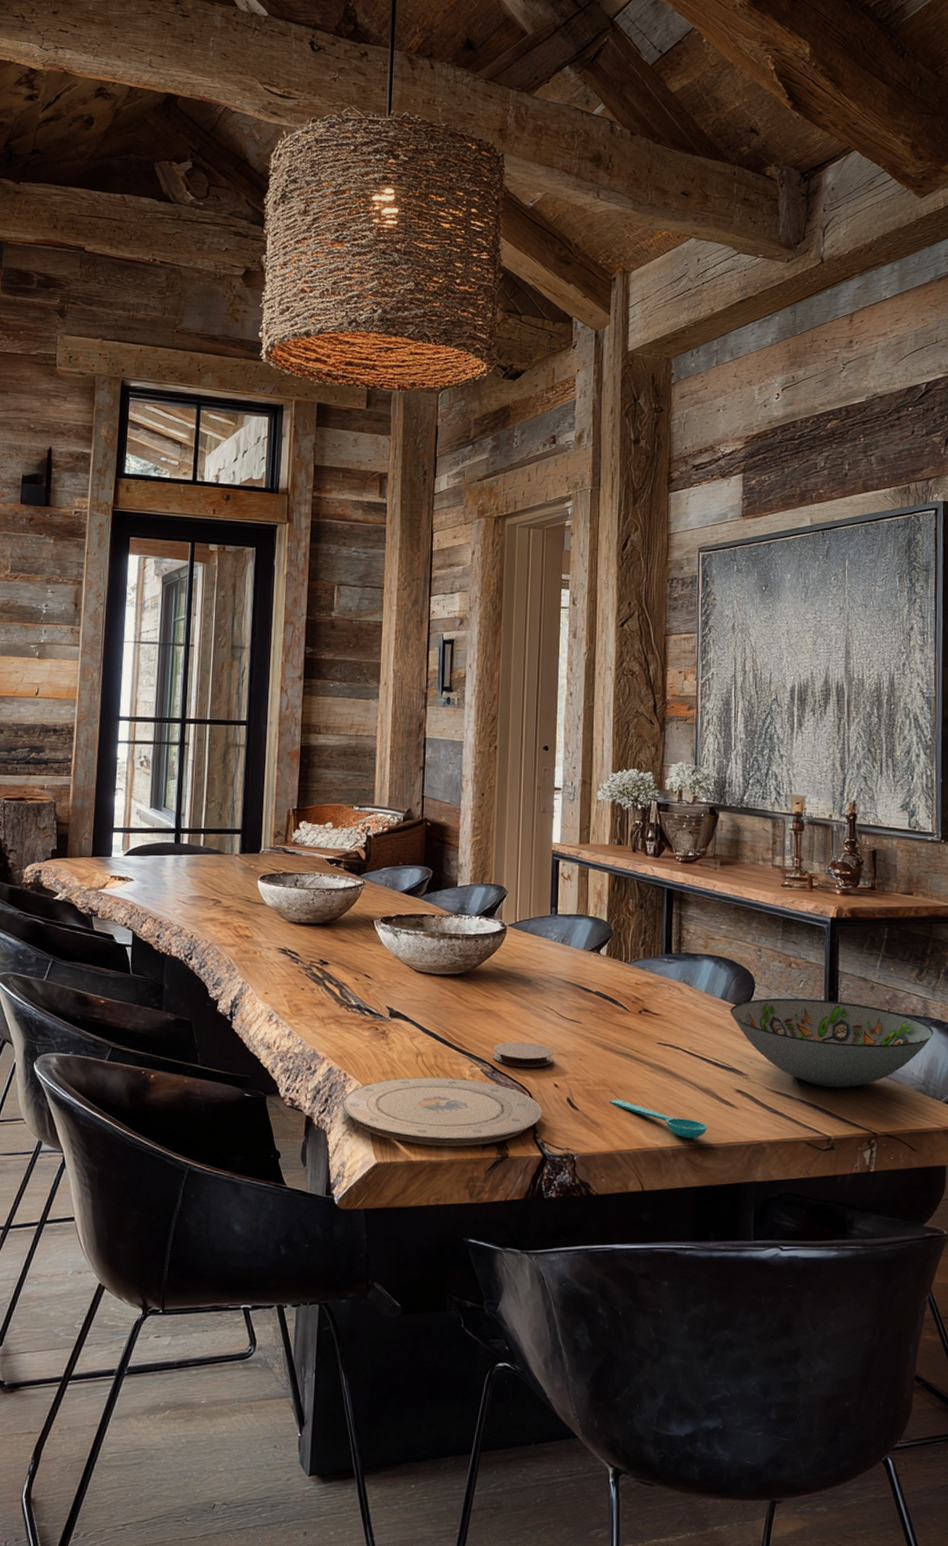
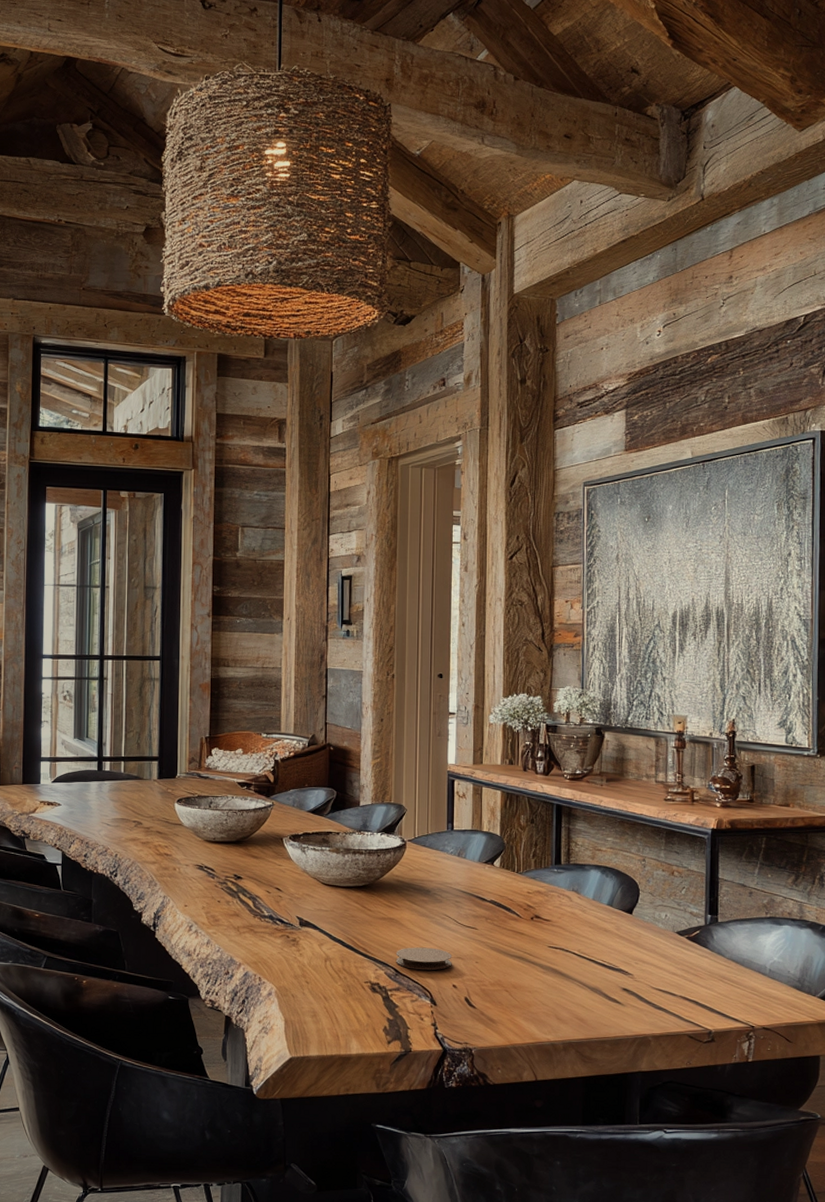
plate: present [341,1076,543,1147] -> none [257,979,442,1042]
spoon: present [609,1099,707,1139] -> none [504,998,596,1033]
decorative bowl: present [729,998,934,1088] -> none [616,904,809,986]

